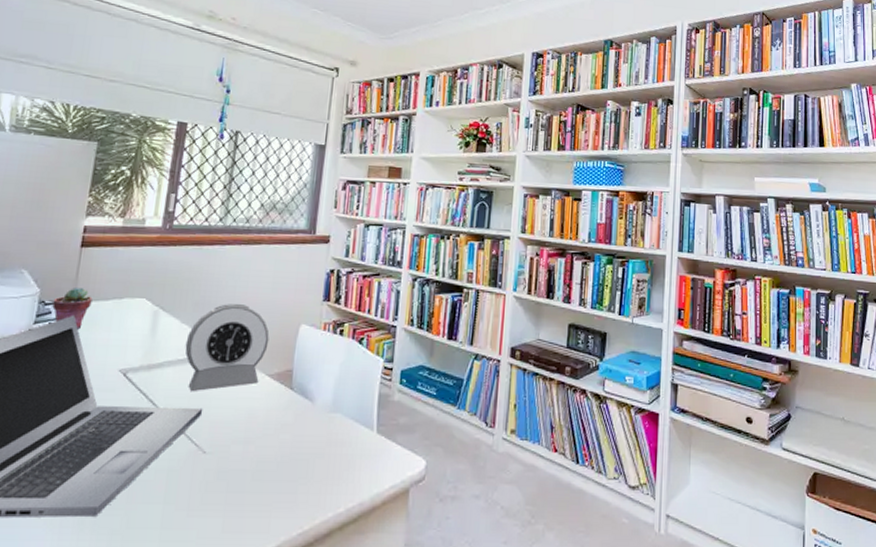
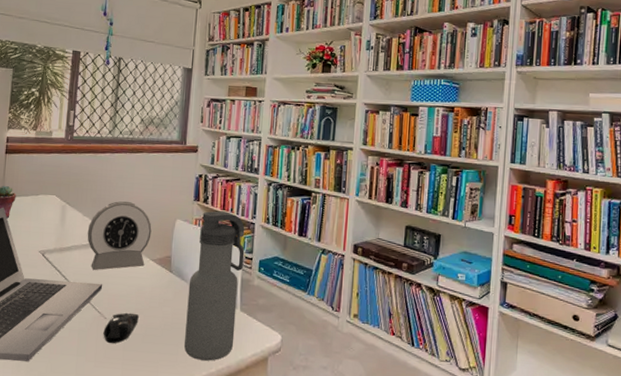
computer mouse: none [200,443,249,484] -> present [103,312,139,343]
water bottle: none [306,312,385,498] -> present [184,211,245,361]

